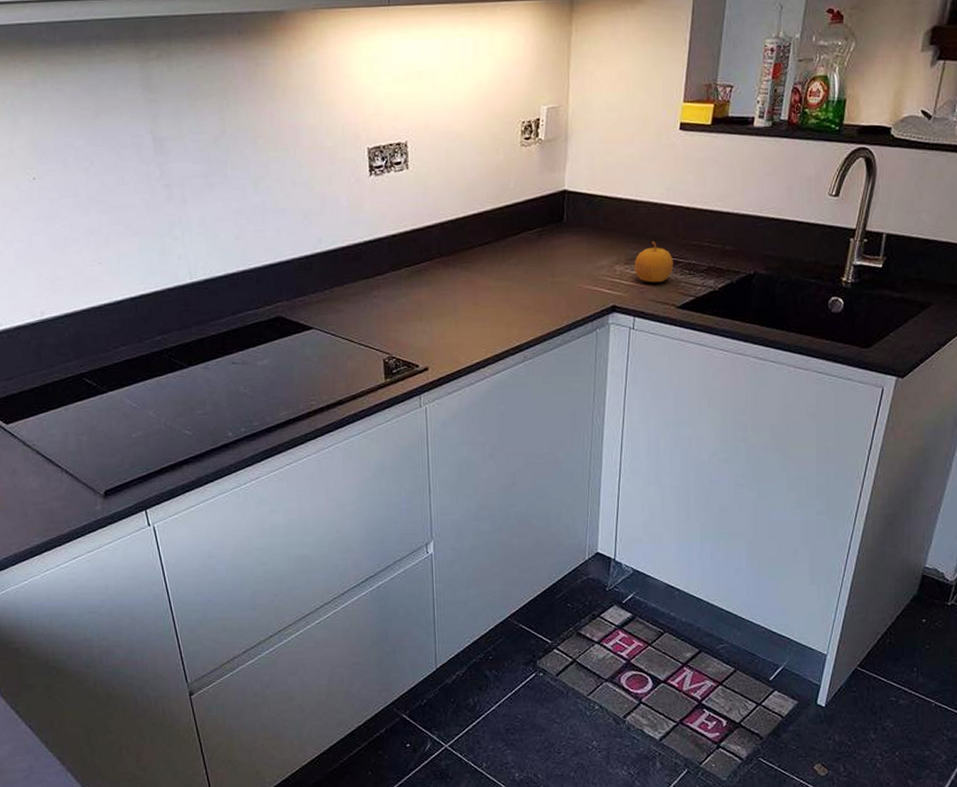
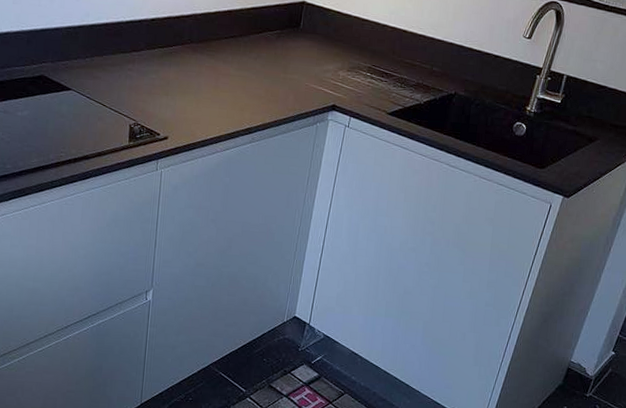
fruit: present [634,242,673,283] -> none [355,55,389,91]

